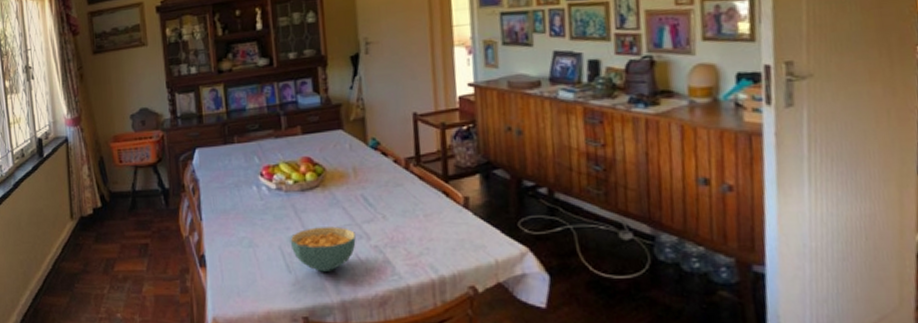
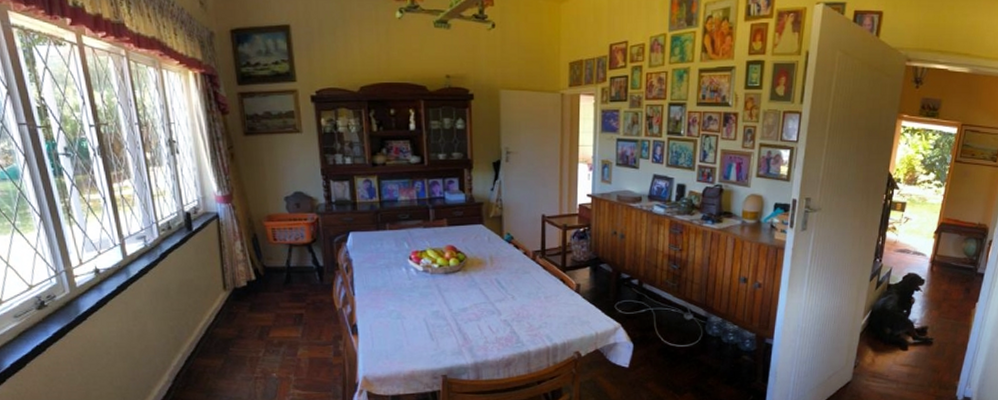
cereal bowl: present [290,226,356,272] -> none [433,304,489,340]

